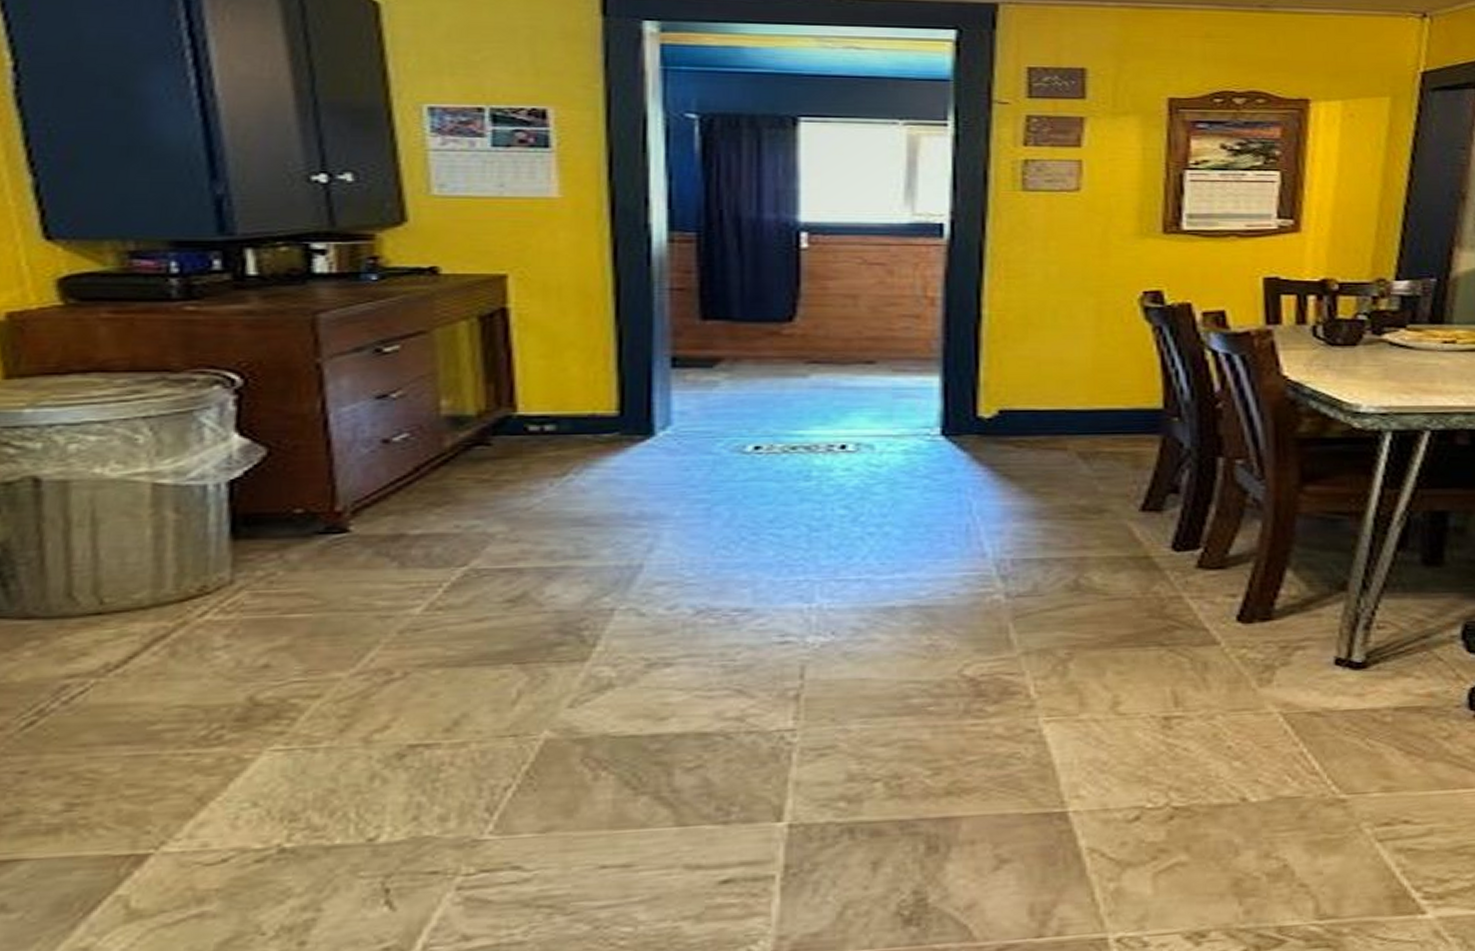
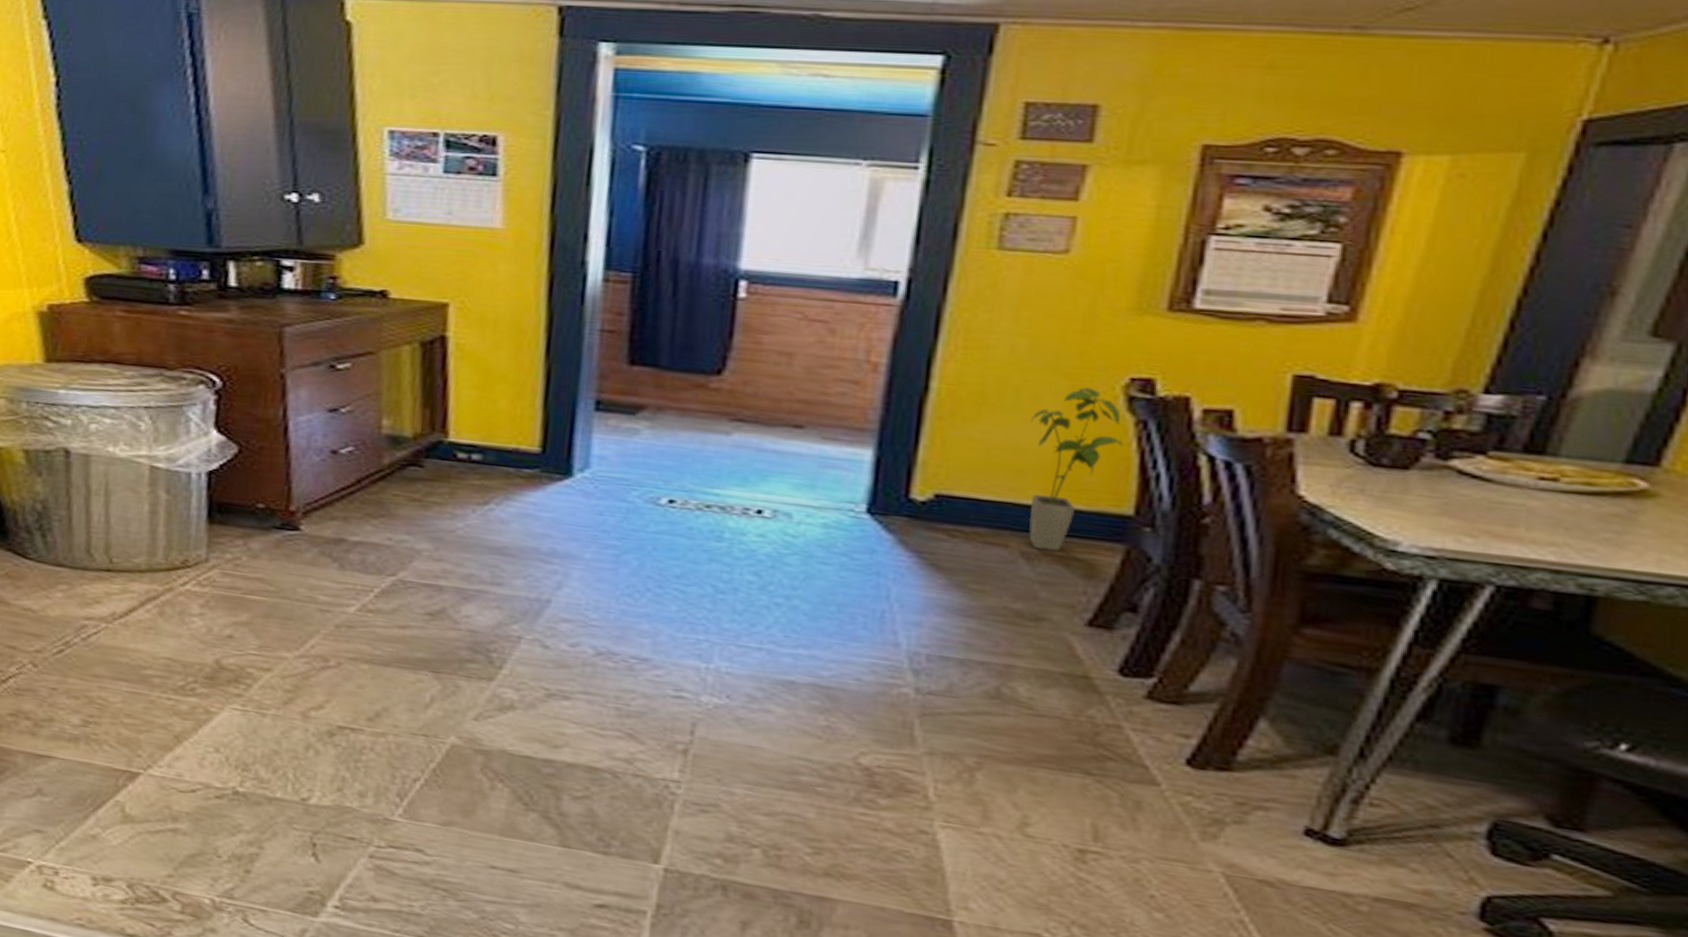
house plant: none [1069,303,1146,449] -> present [1029,387,1123,552]

